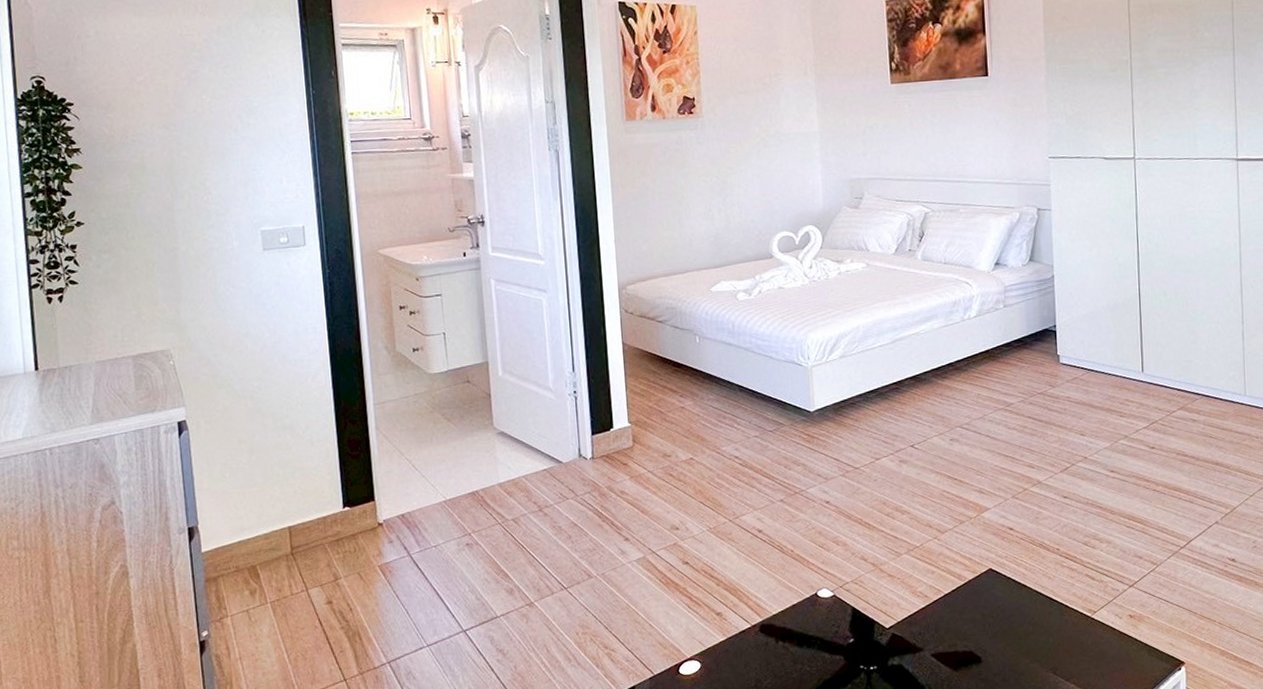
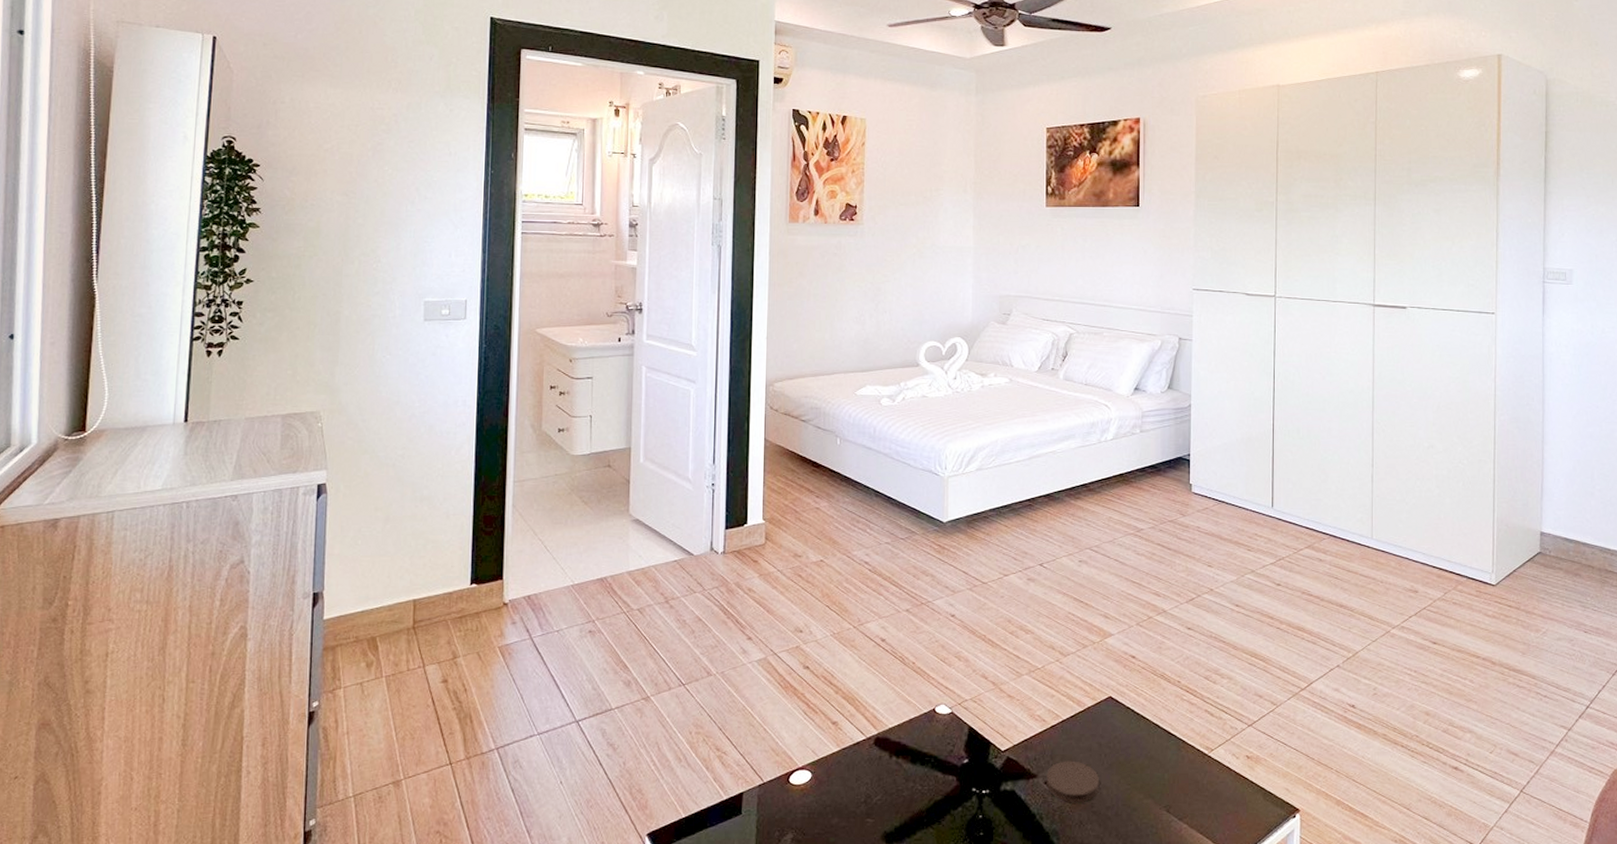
coaster: none [932,632,985,673] -> present [1046,760,1100,803]

